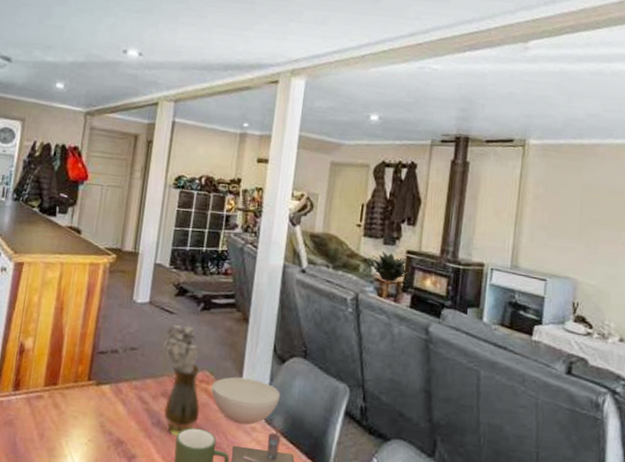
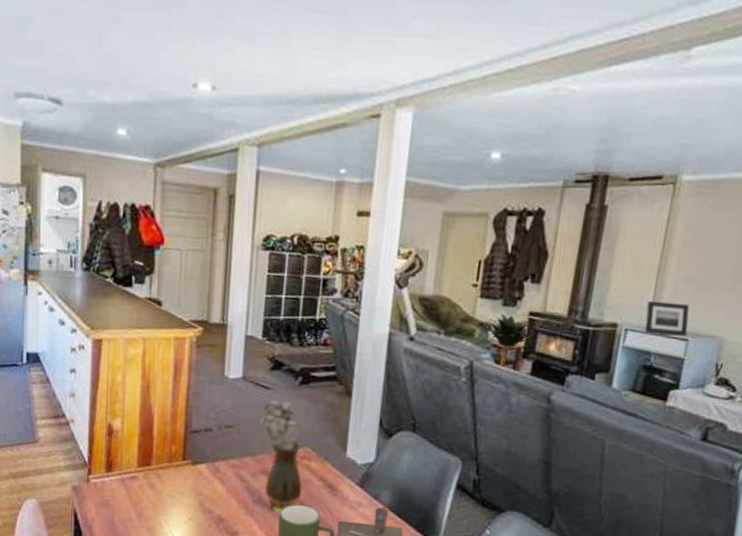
bowl: present [211,376,281,426] -> none [313,452,388,501]
picture frame: none [508,245,545,277] -> present [645,301,690,337]

